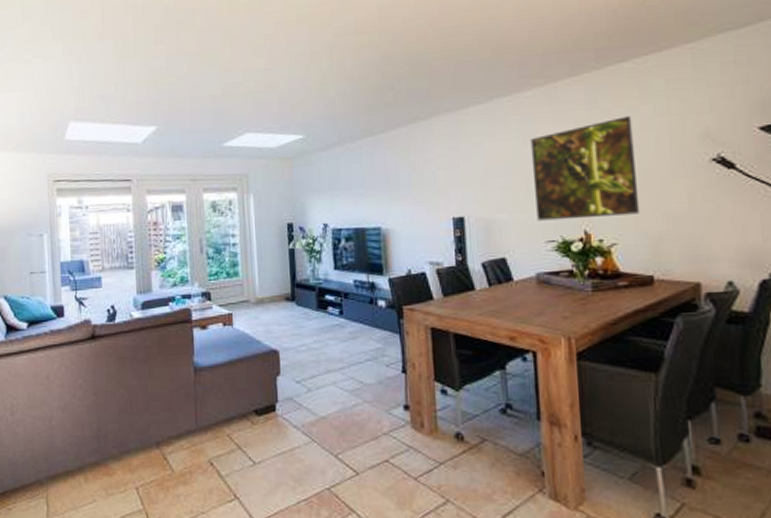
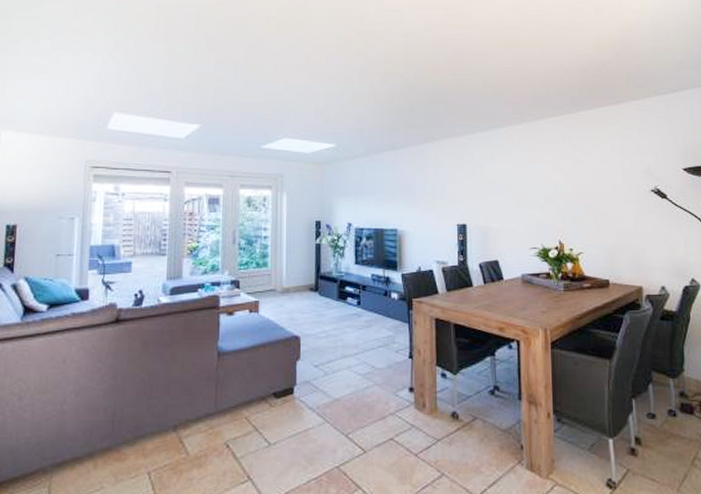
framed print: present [530,116,640,221] -> none [520,152,600,231]

